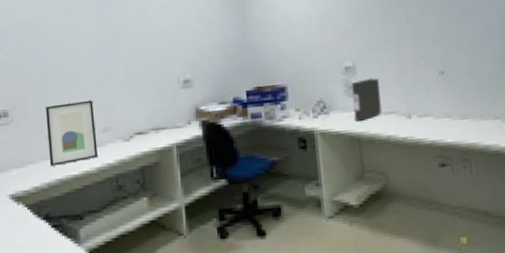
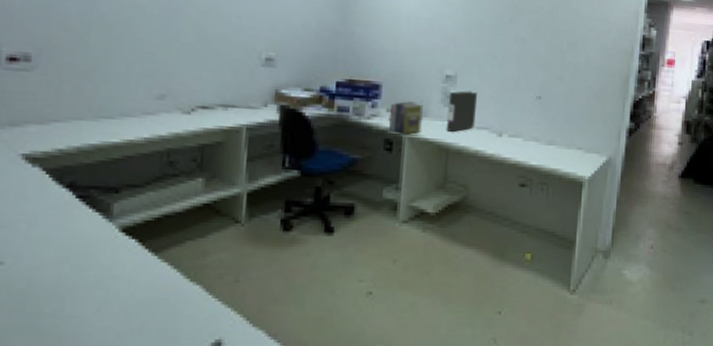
picture frame: present [46,100,99,166] -> none [82,58,150,129]
books: none [298,97,331,132] -> present [389,100,423,136]

